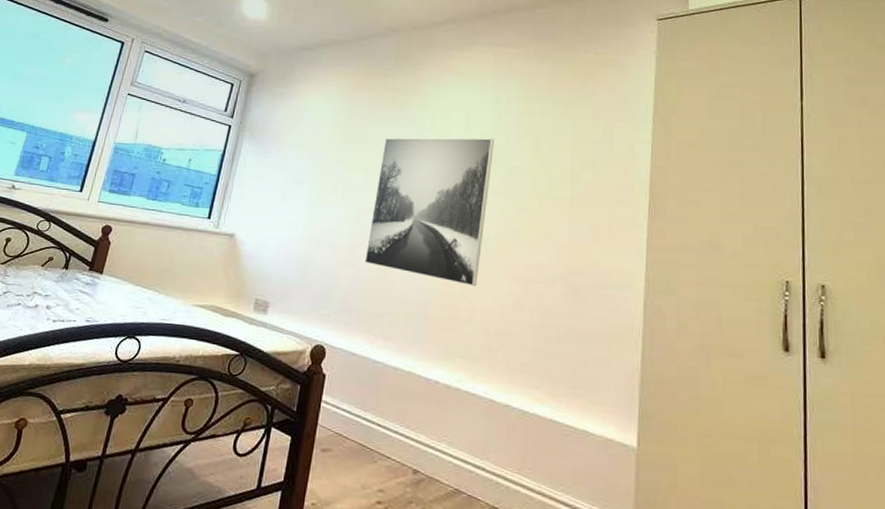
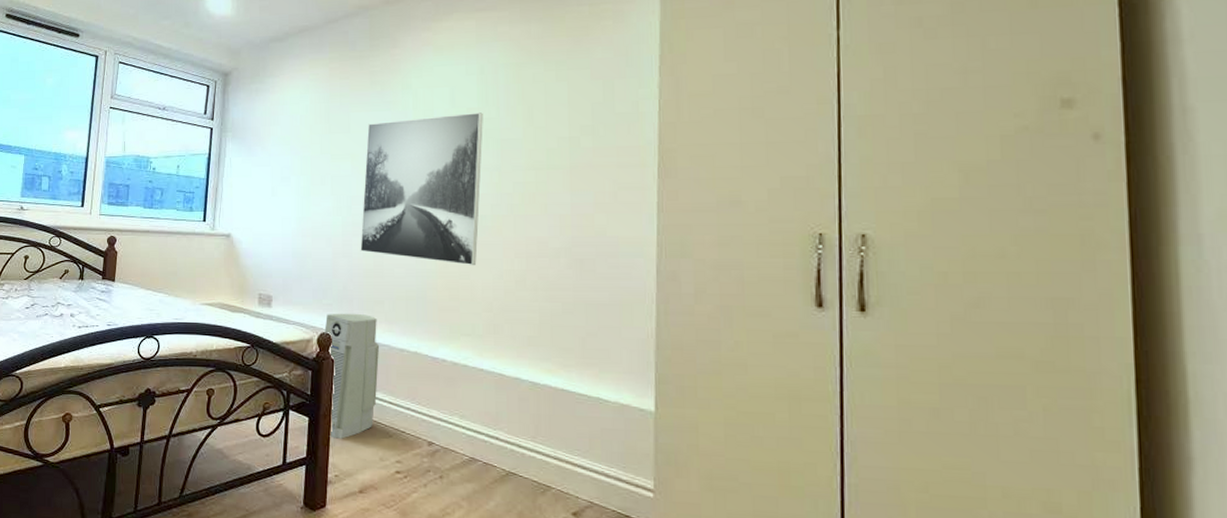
air purifier: none [311,325,374,463] -> present [324,313,380,439]

